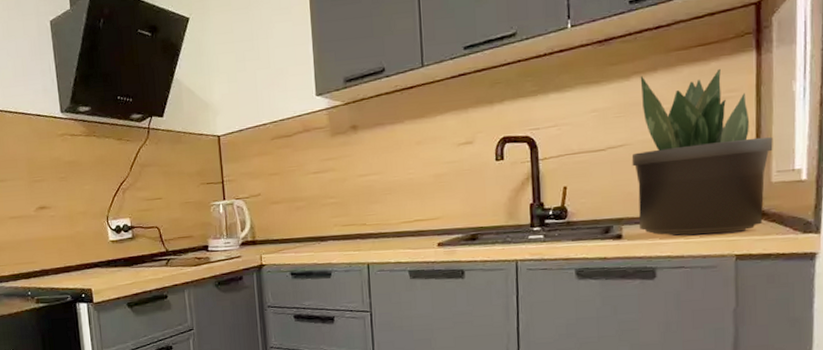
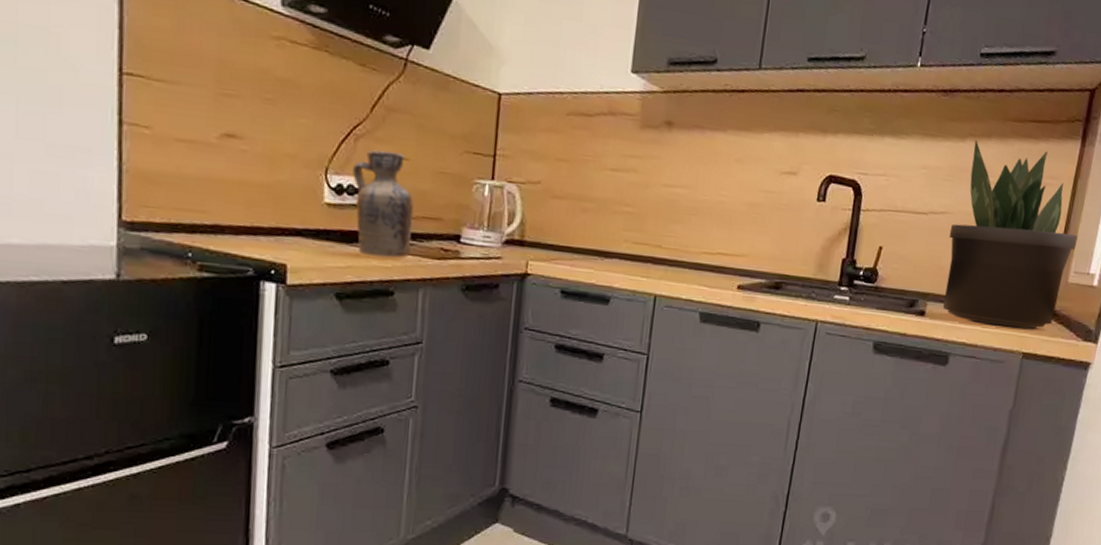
ceramic jug: none [125,195,174,274] -> present [353,150,415,260]

